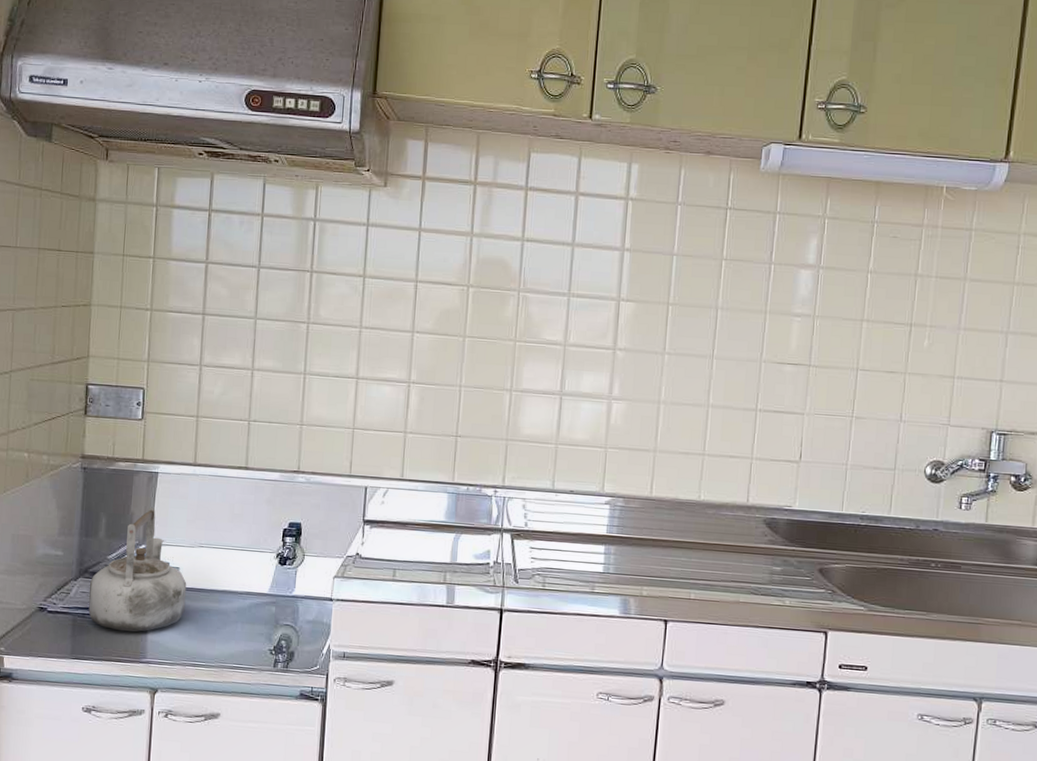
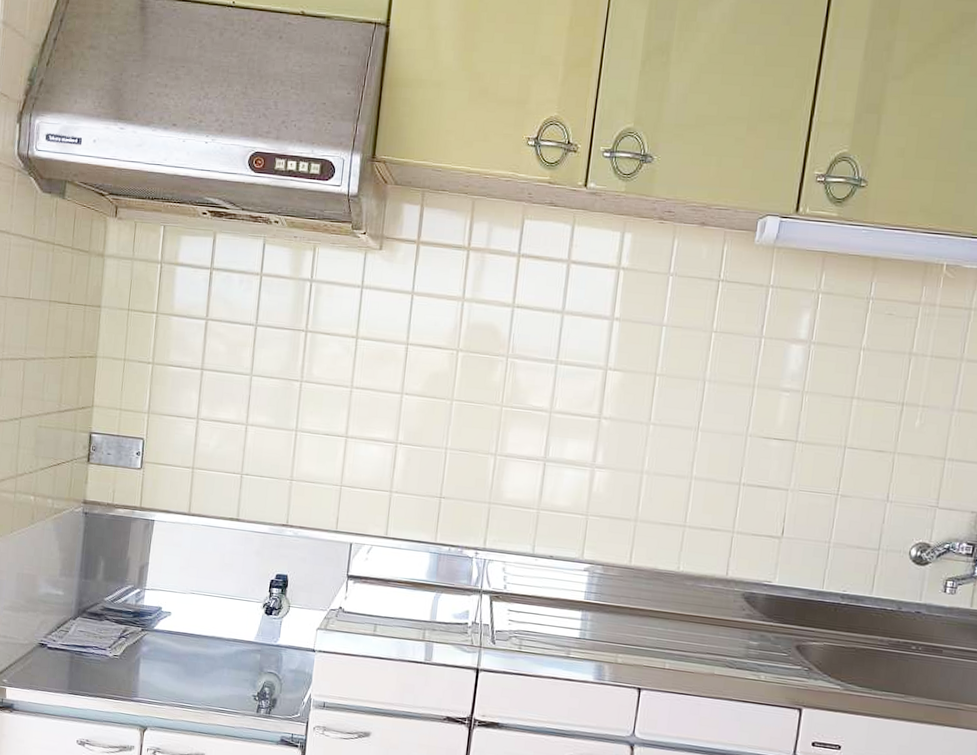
kettle: present [88,507,187,632] -> none [85,553,178,672]

